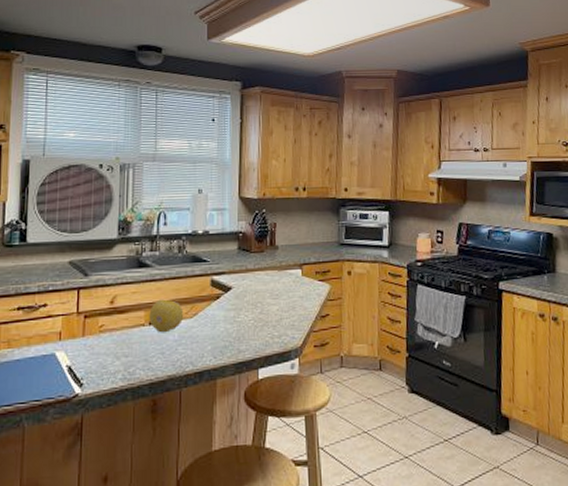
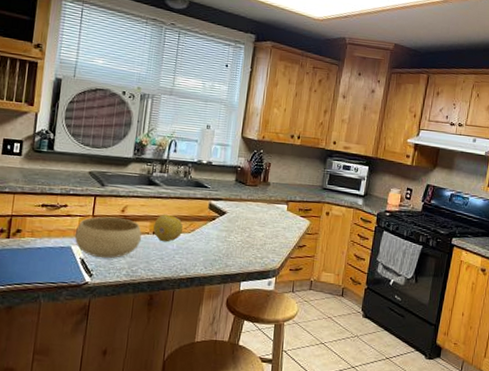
bowl: none [58,310,136,363] -> present [74,216,142,259]

